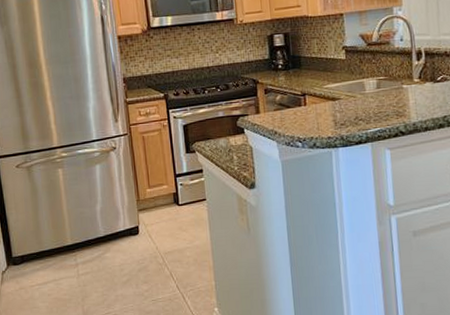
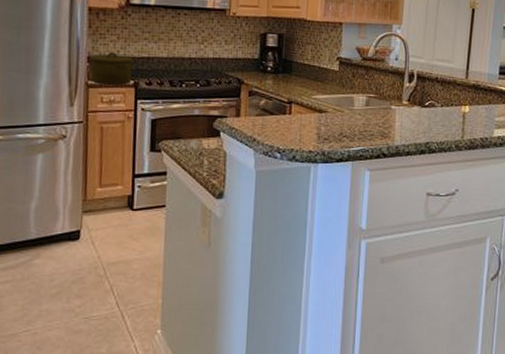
cooking pot: none [124,71,161,100] -> present [89,52,133,85]

